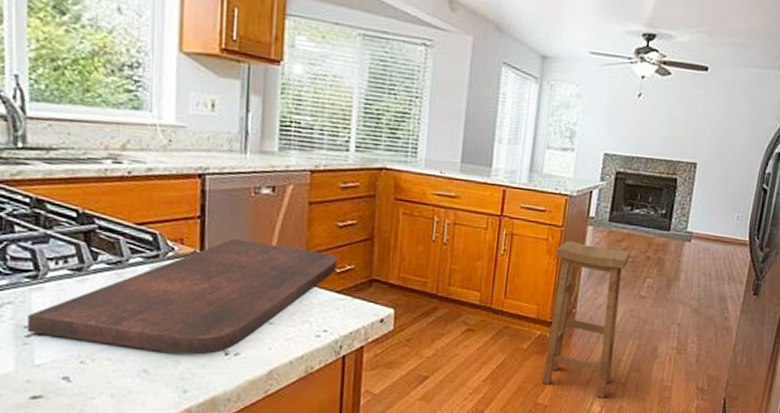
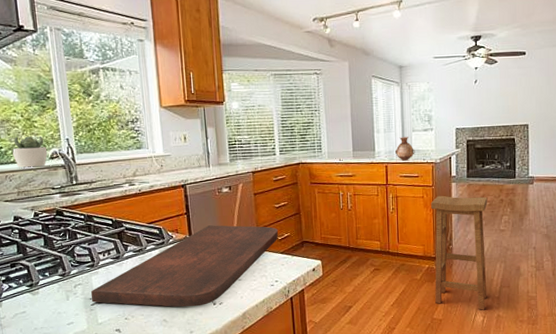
vase: none [518,153,547,188] -> present [394,137,415,161]

